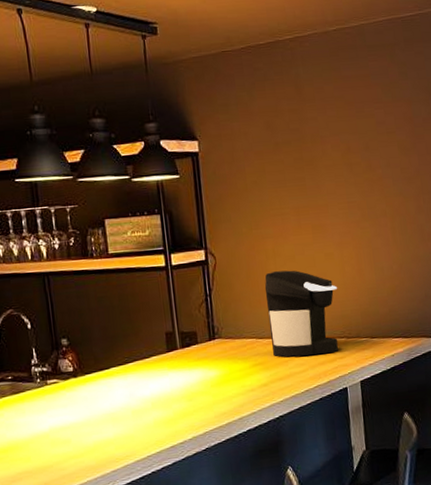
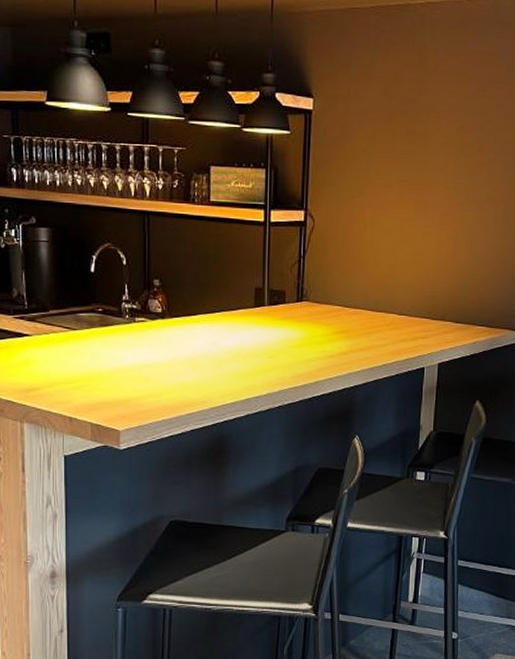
coffee maker: present [264,270,339,357] -> none [356,242,431,332]

